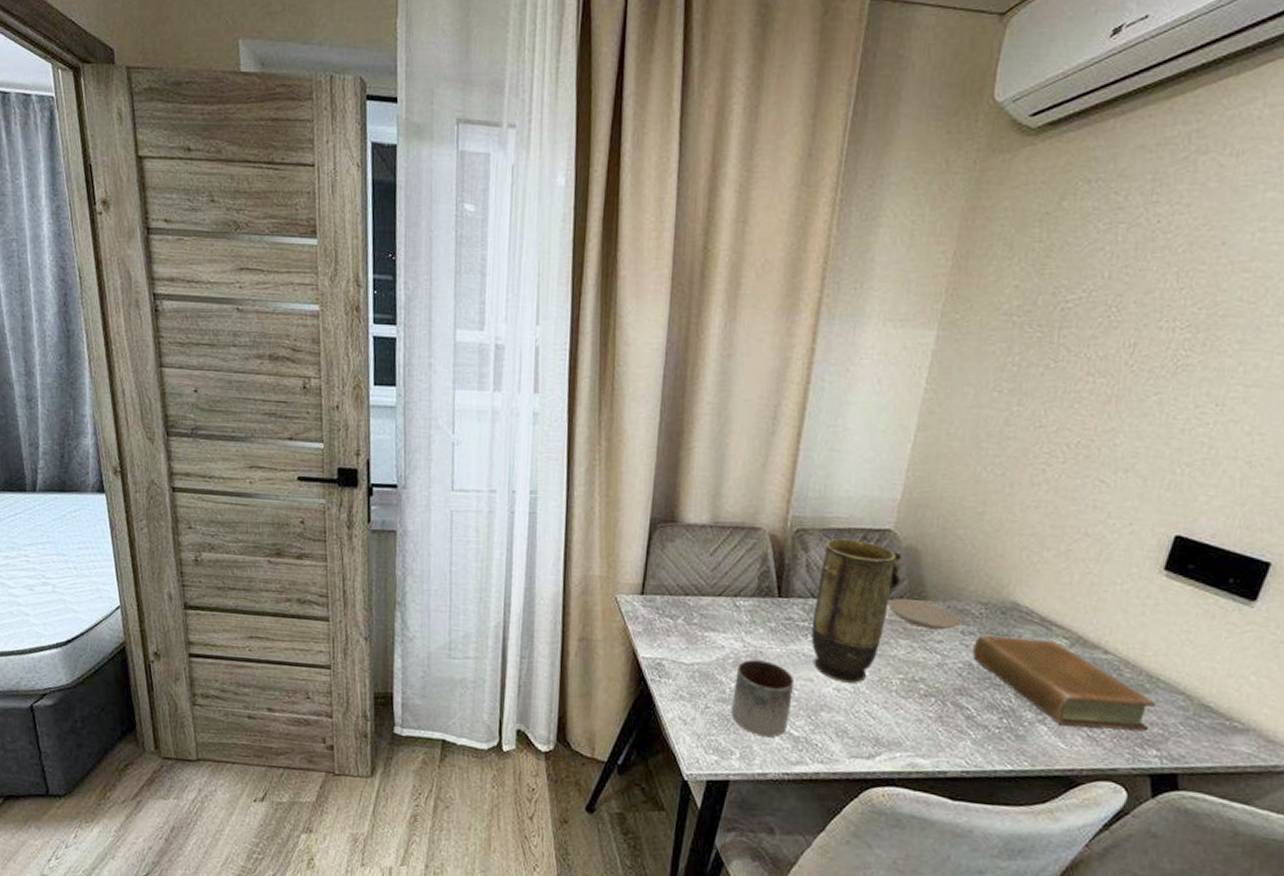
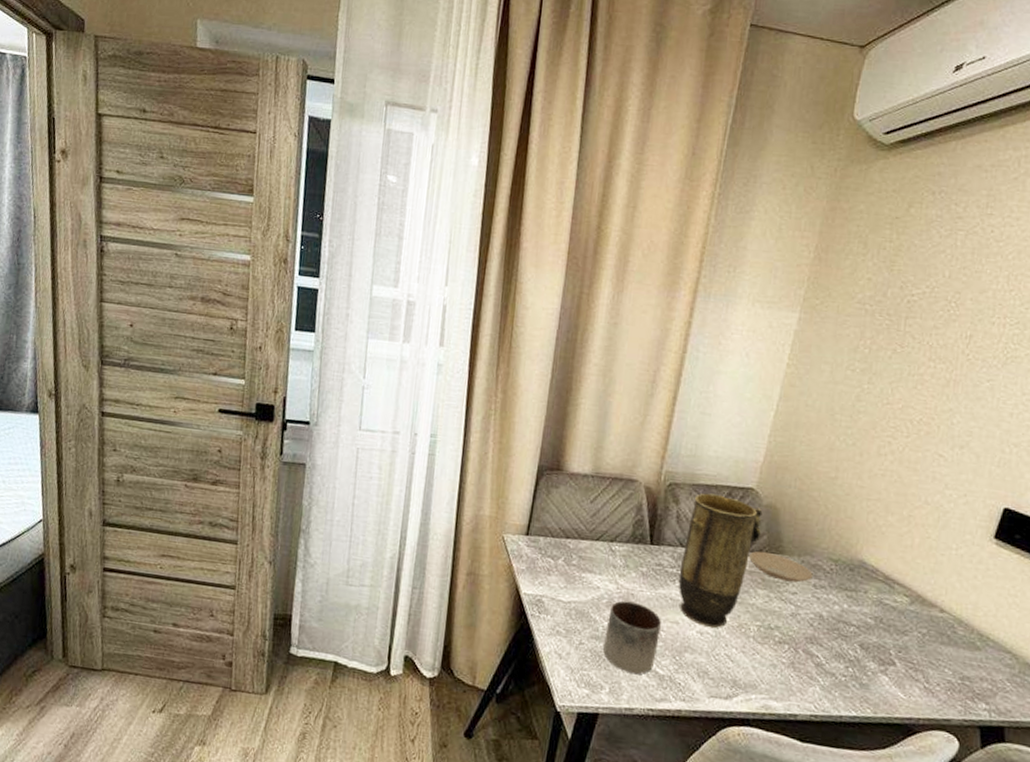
book: present [972,635,1156,732] -> none [823,589,986,686]

